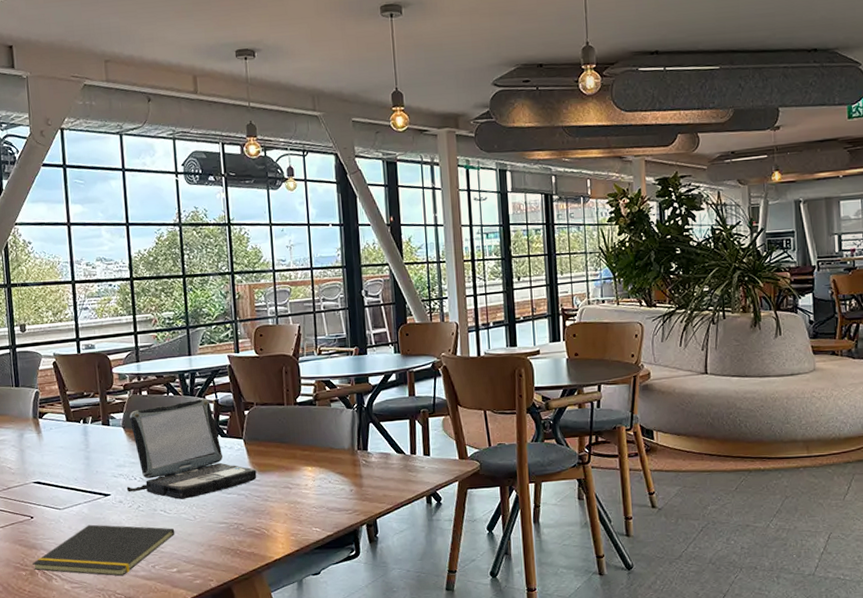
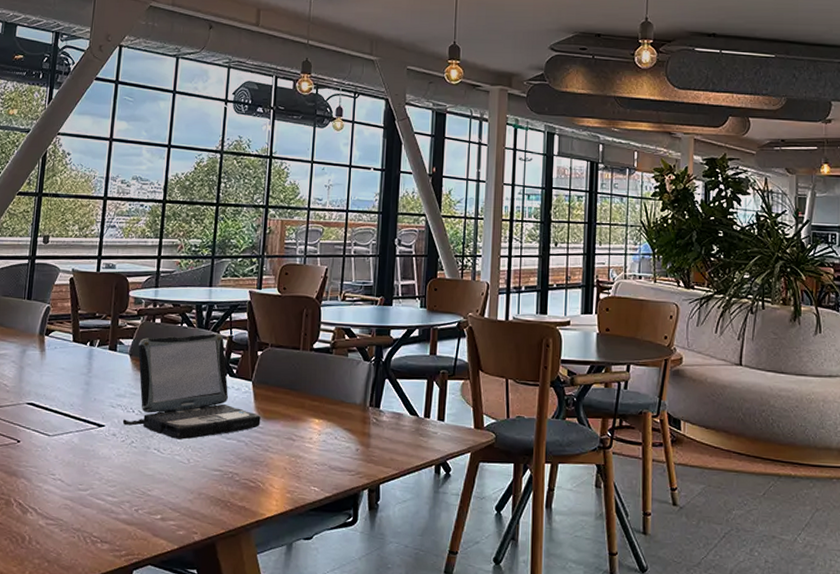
notepad: present [31,524,175,577] -> none [9,456,166,518]

